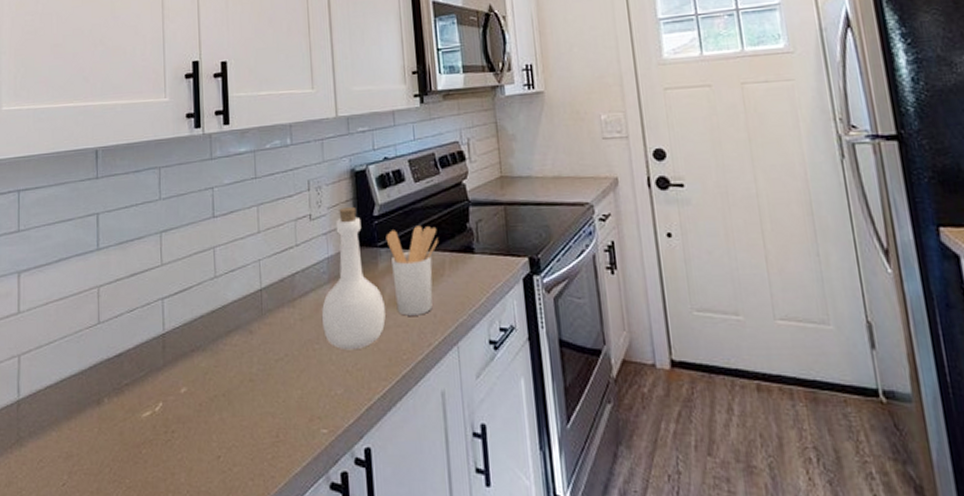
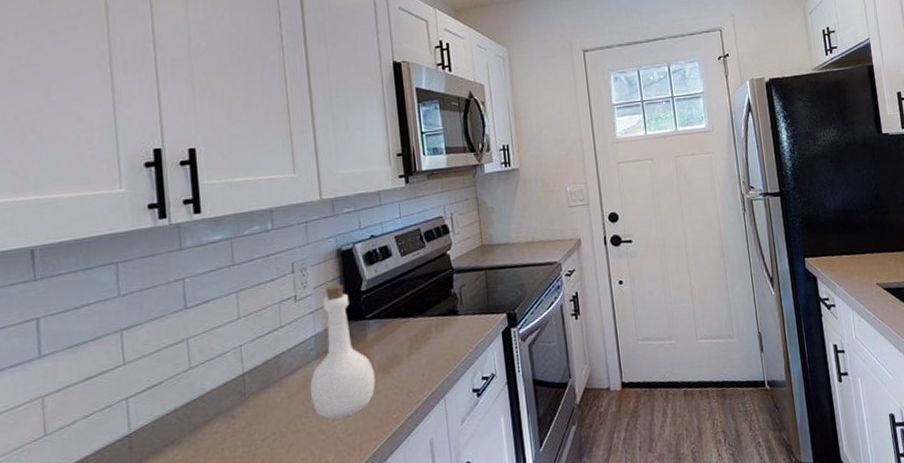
utensil holder: present [385,225,438,316] -> none [374,295,425,379]

